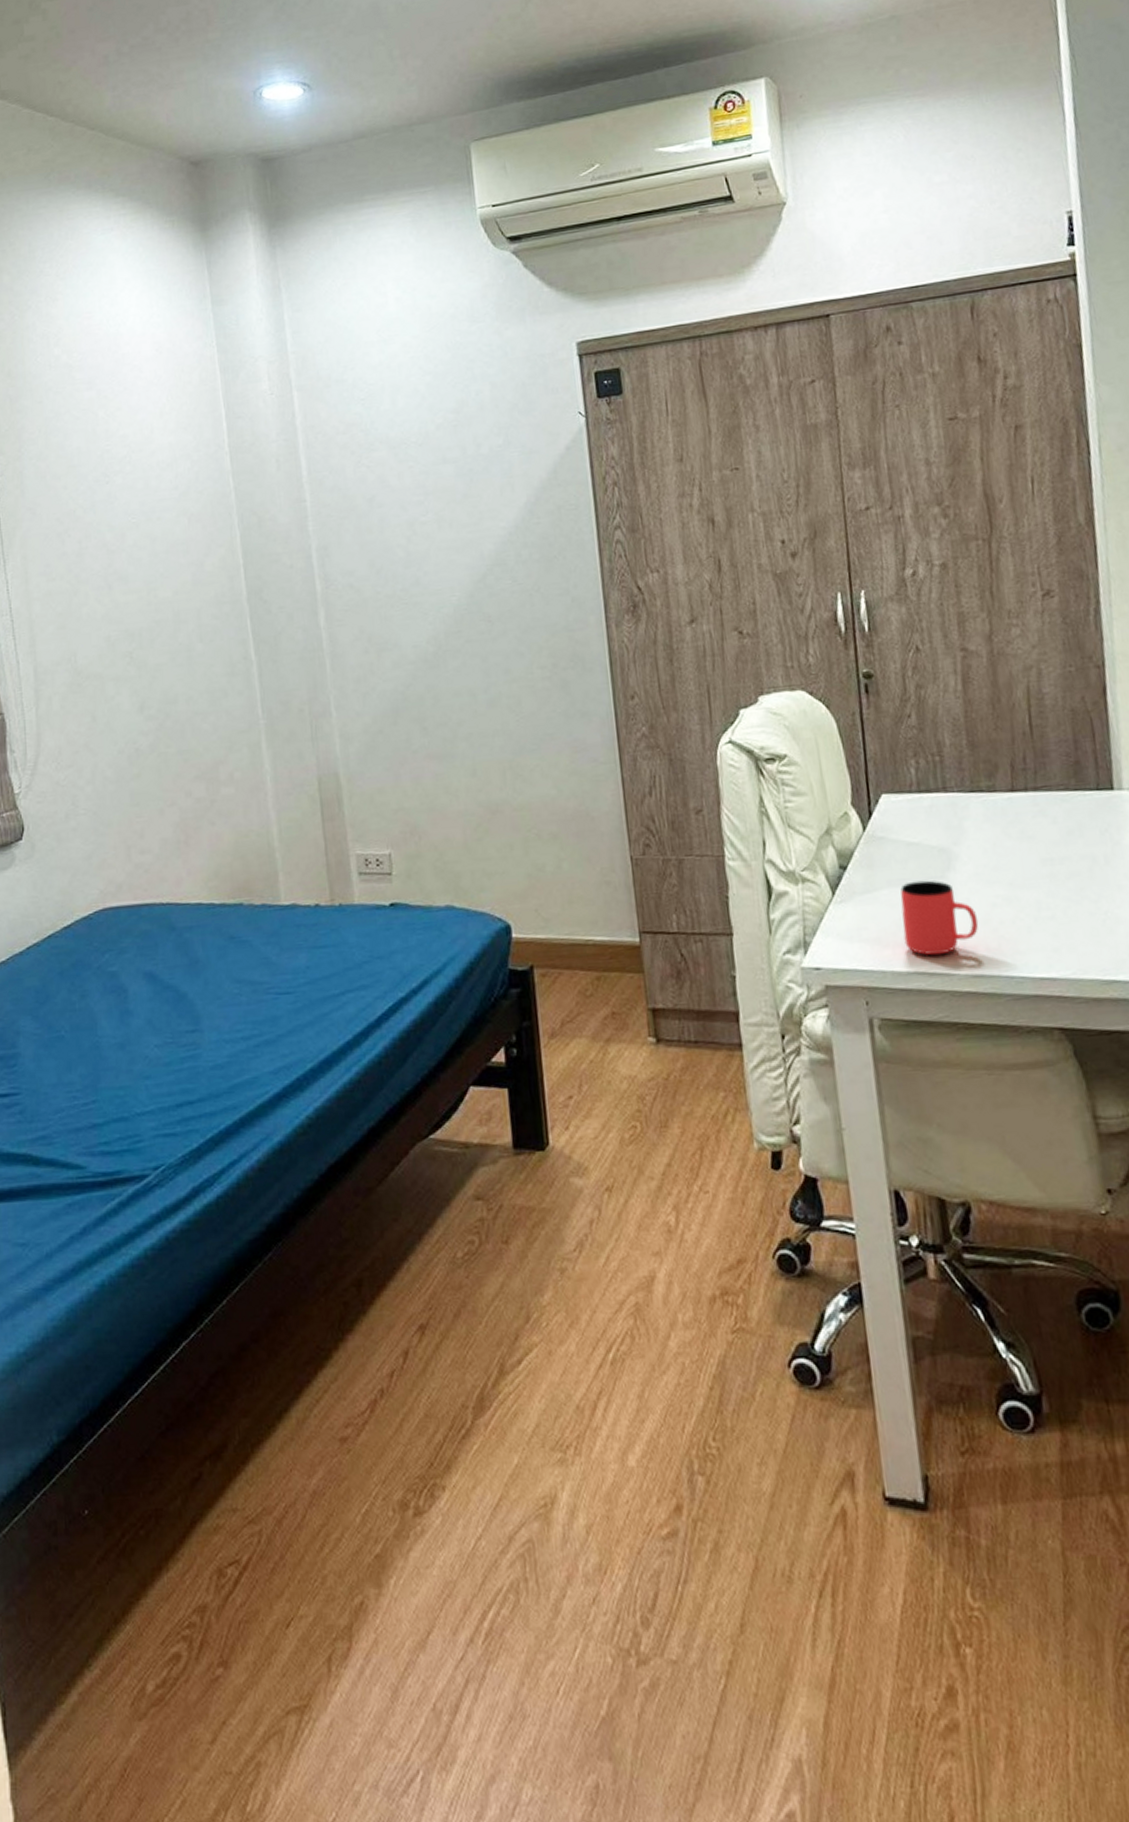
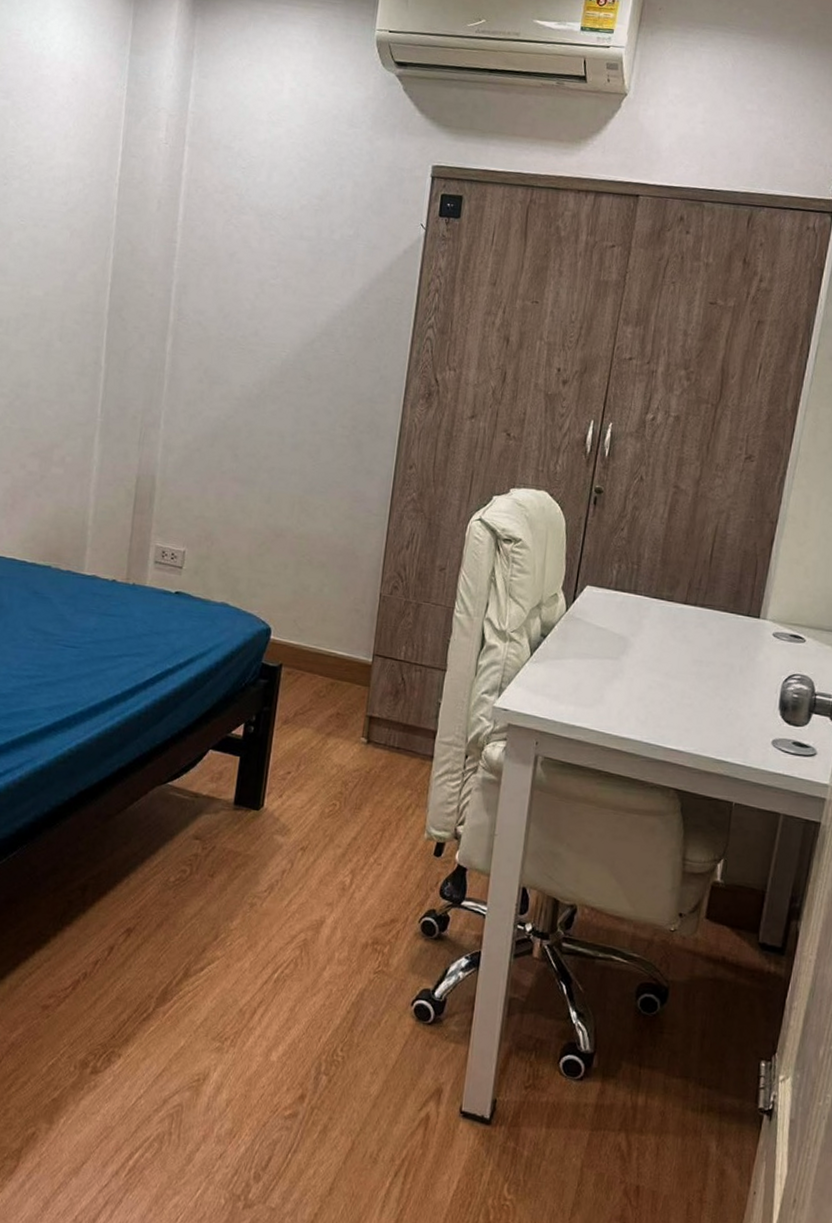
cup: present [900,880,979,956] -> none [576,657,636,718]

